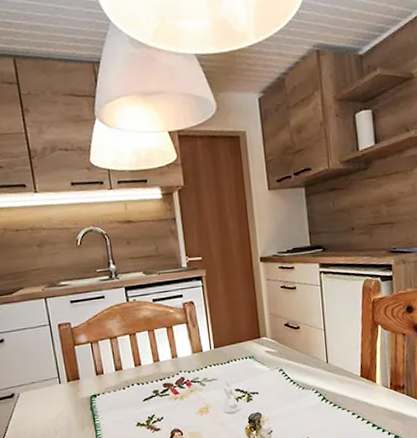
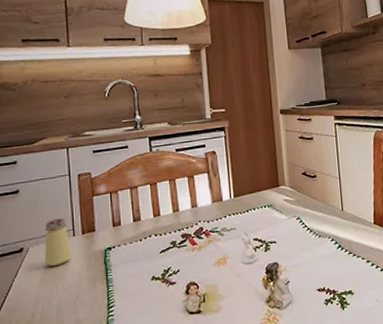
saltshaker: none [32,366,60,412] -> present [44,218,71,267]

